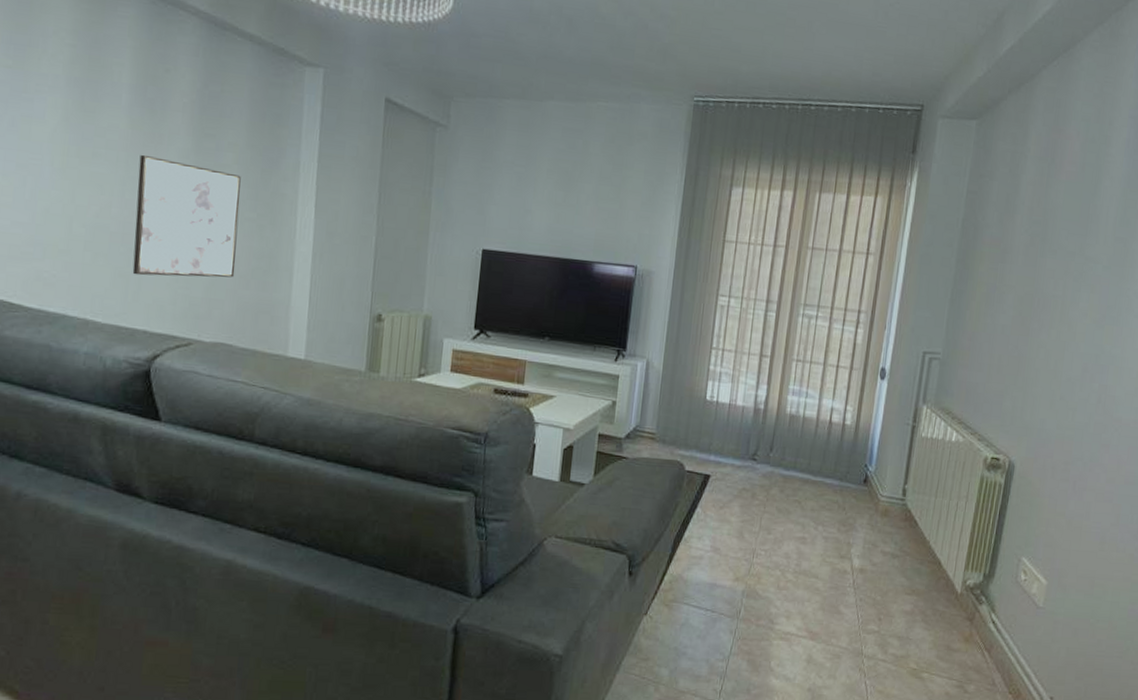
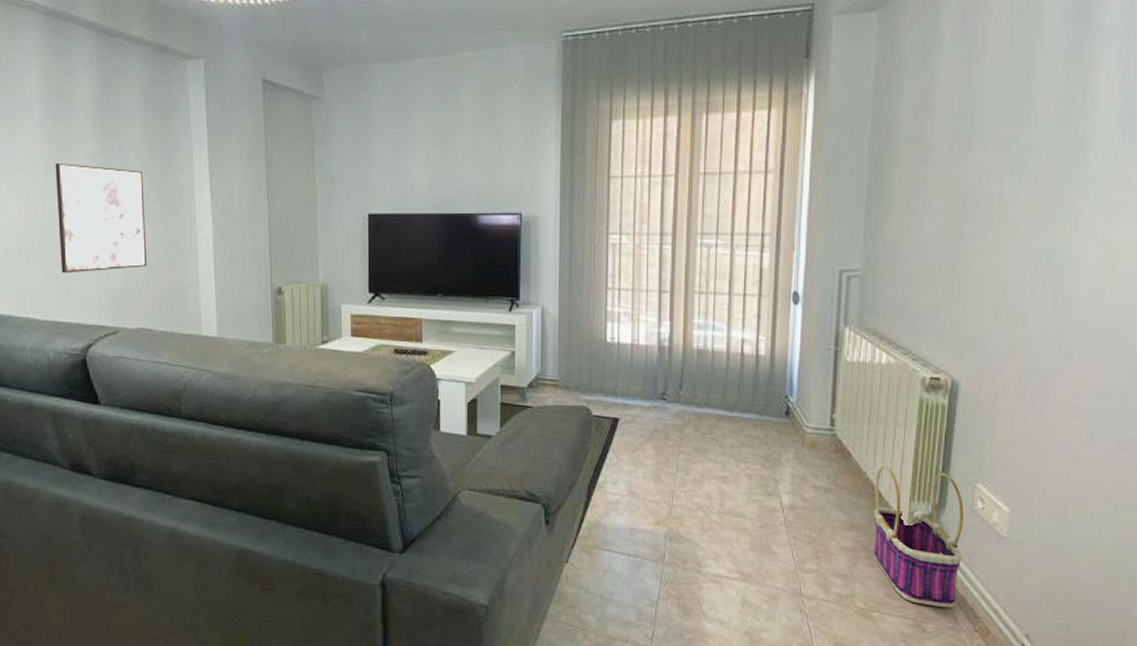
basket: none [929,535,1010,671] -> present [873,465,964,608]

